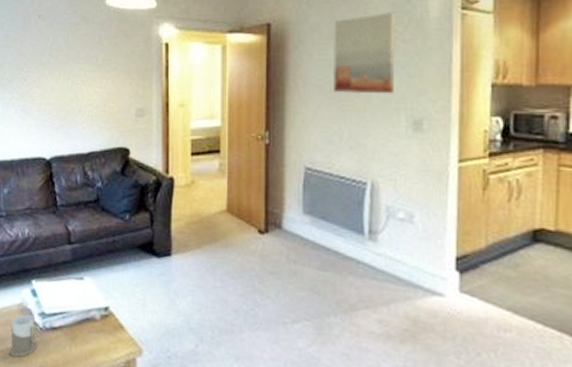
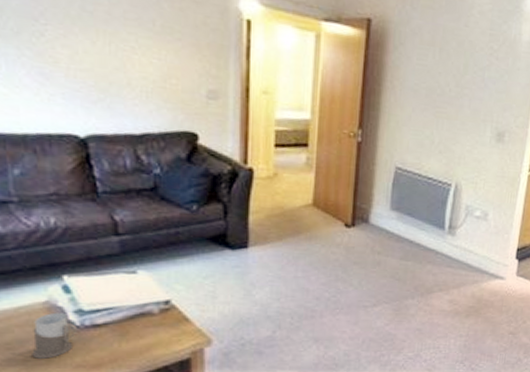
wall art: present [332,12,397,94] -> none [429,27,493,107]

